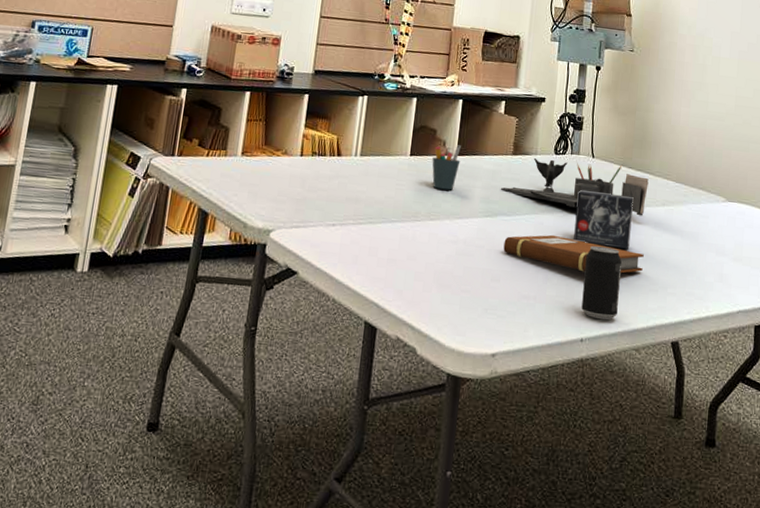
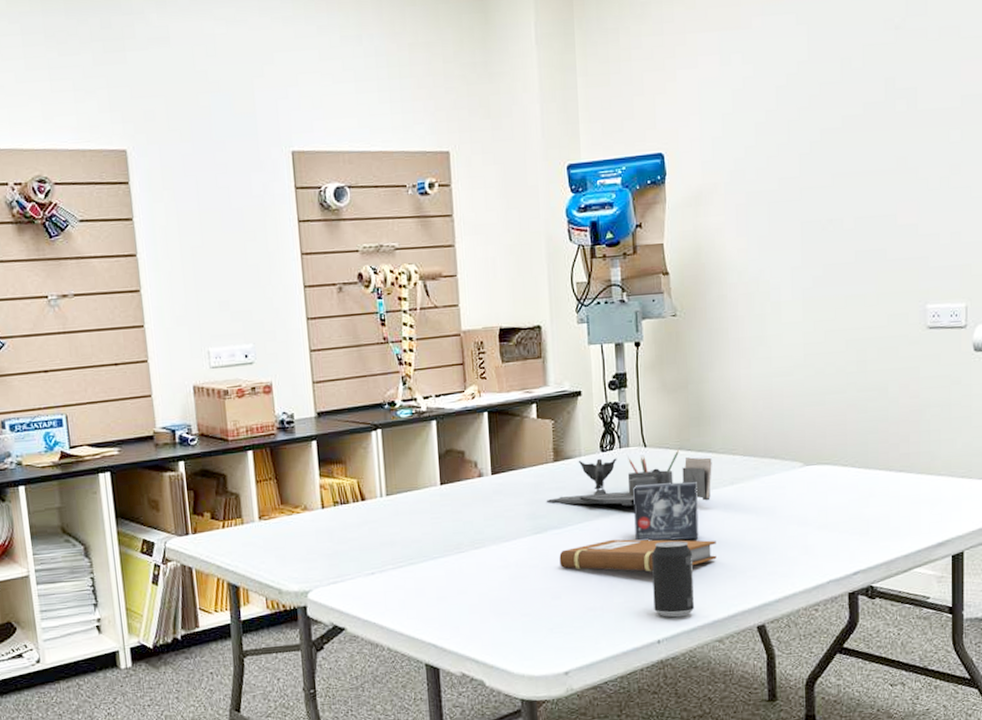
pen holder: present [432,145,461,190] -> none [465,463,497,515]

